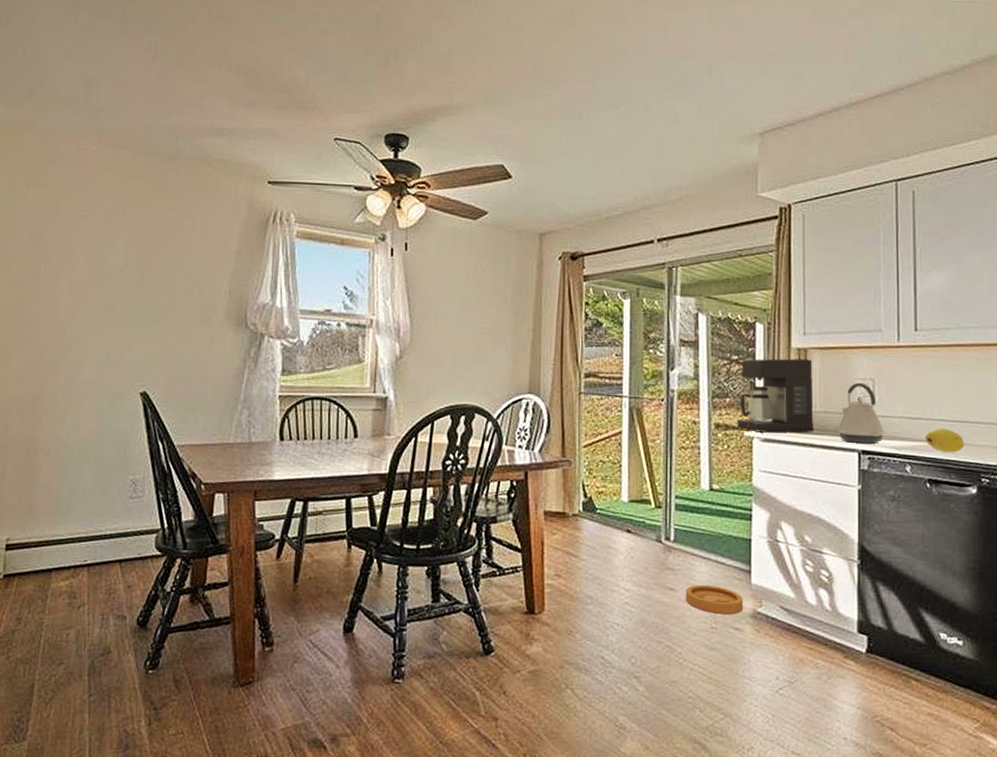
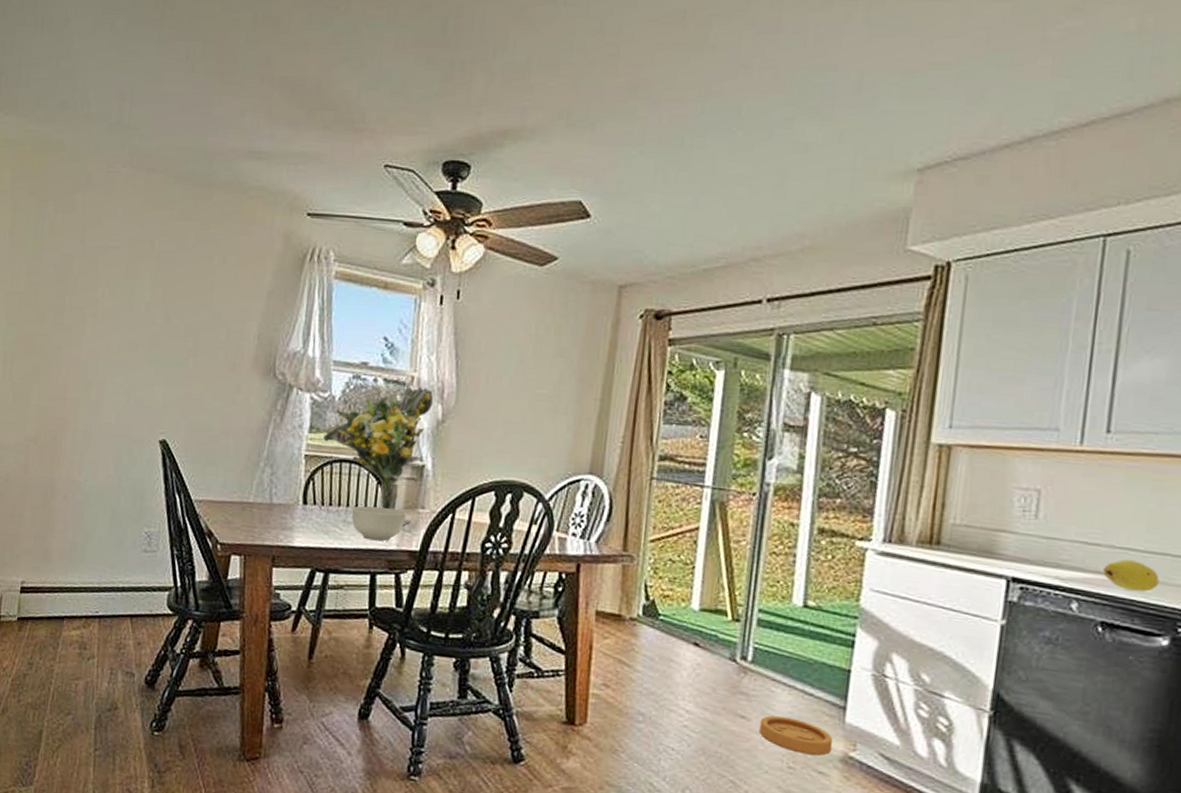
bouquet: none [295,327,392,452] -> present [323,385,434,525]
bowl: none [325,437,375,468] -> present [351,505,407,542]
coffee maker: present [737,358,814,433] -> none [847,453,958,549]
kettle: present [838,382,885,444] -> none [982,492,1048,571]

